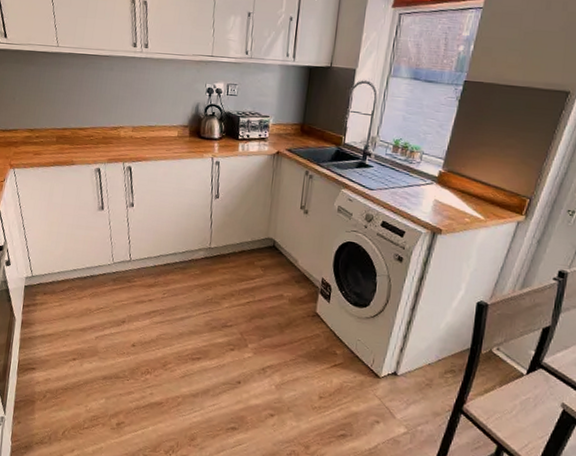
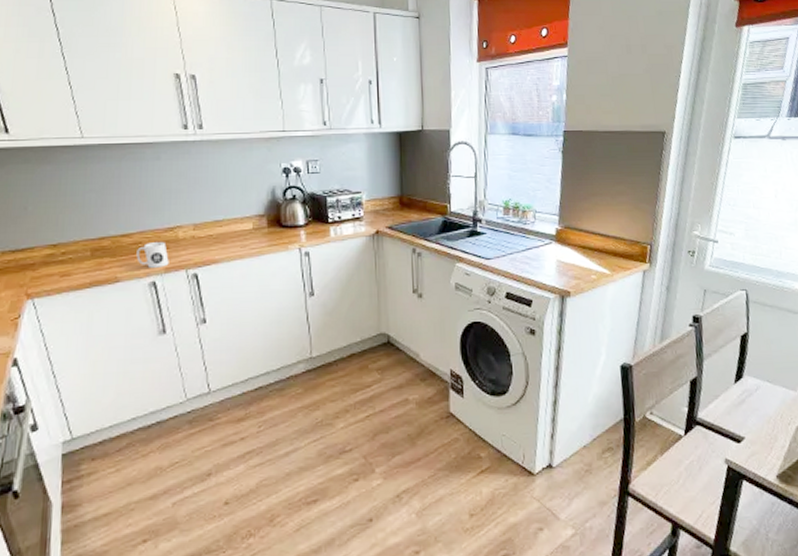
mug: none [88,136,112,158] -> present [136,241,169,268]

